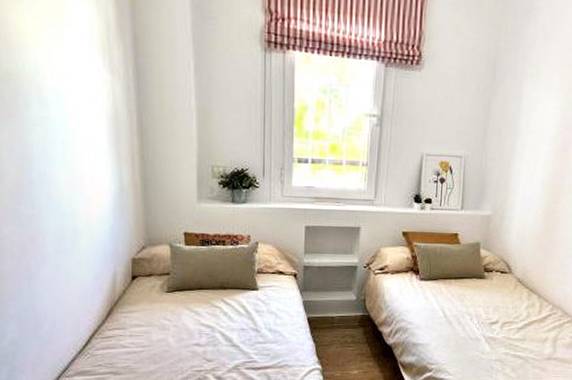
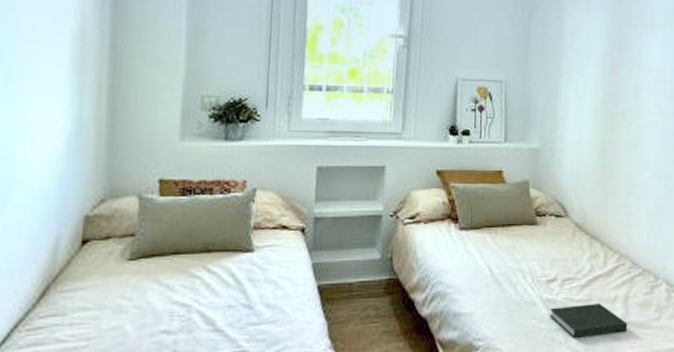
book: none [490,342,555,368] -> present [550,303,628,339]

